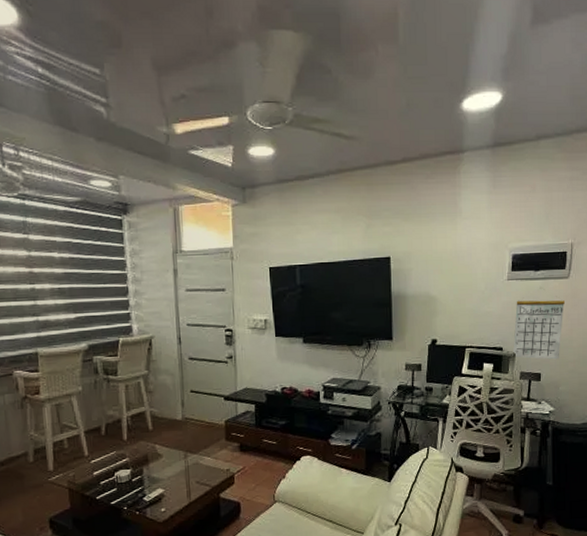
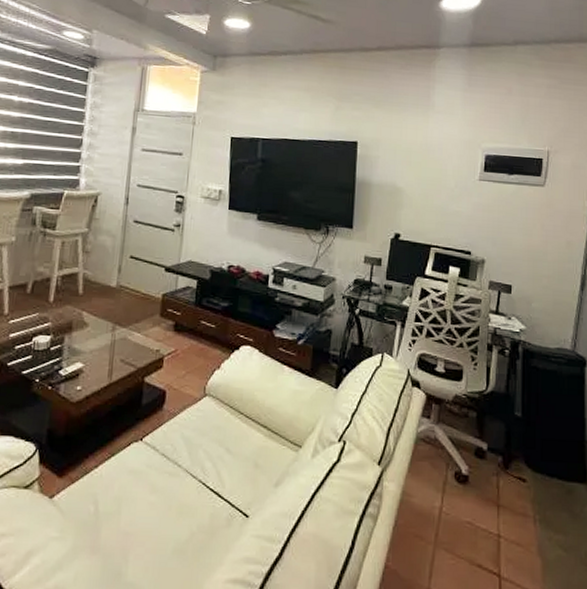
calendar: present [512,288,564,360] -> none [481,193,539,272]

